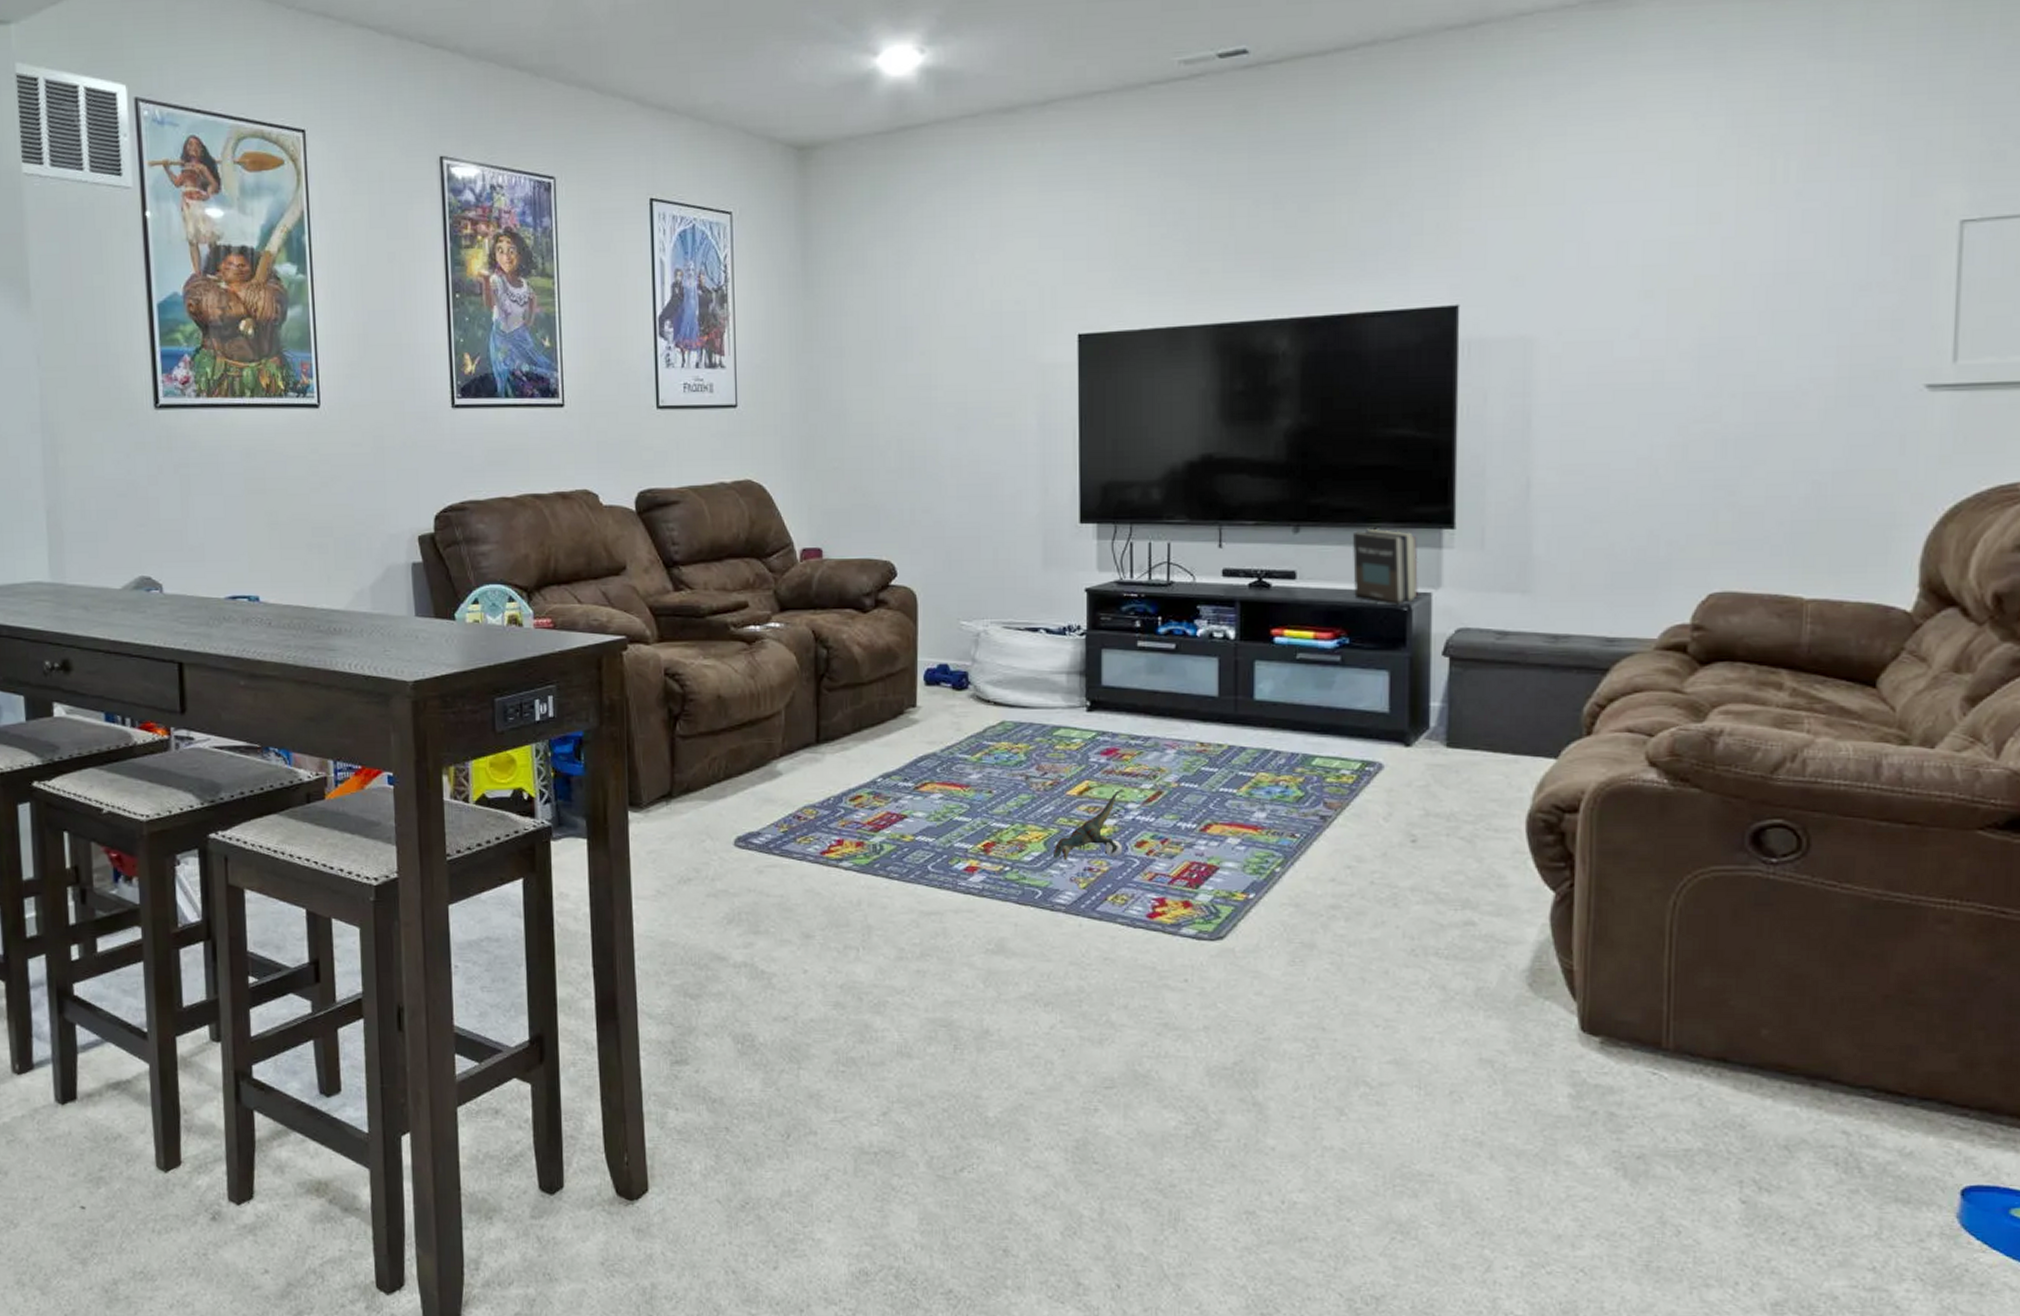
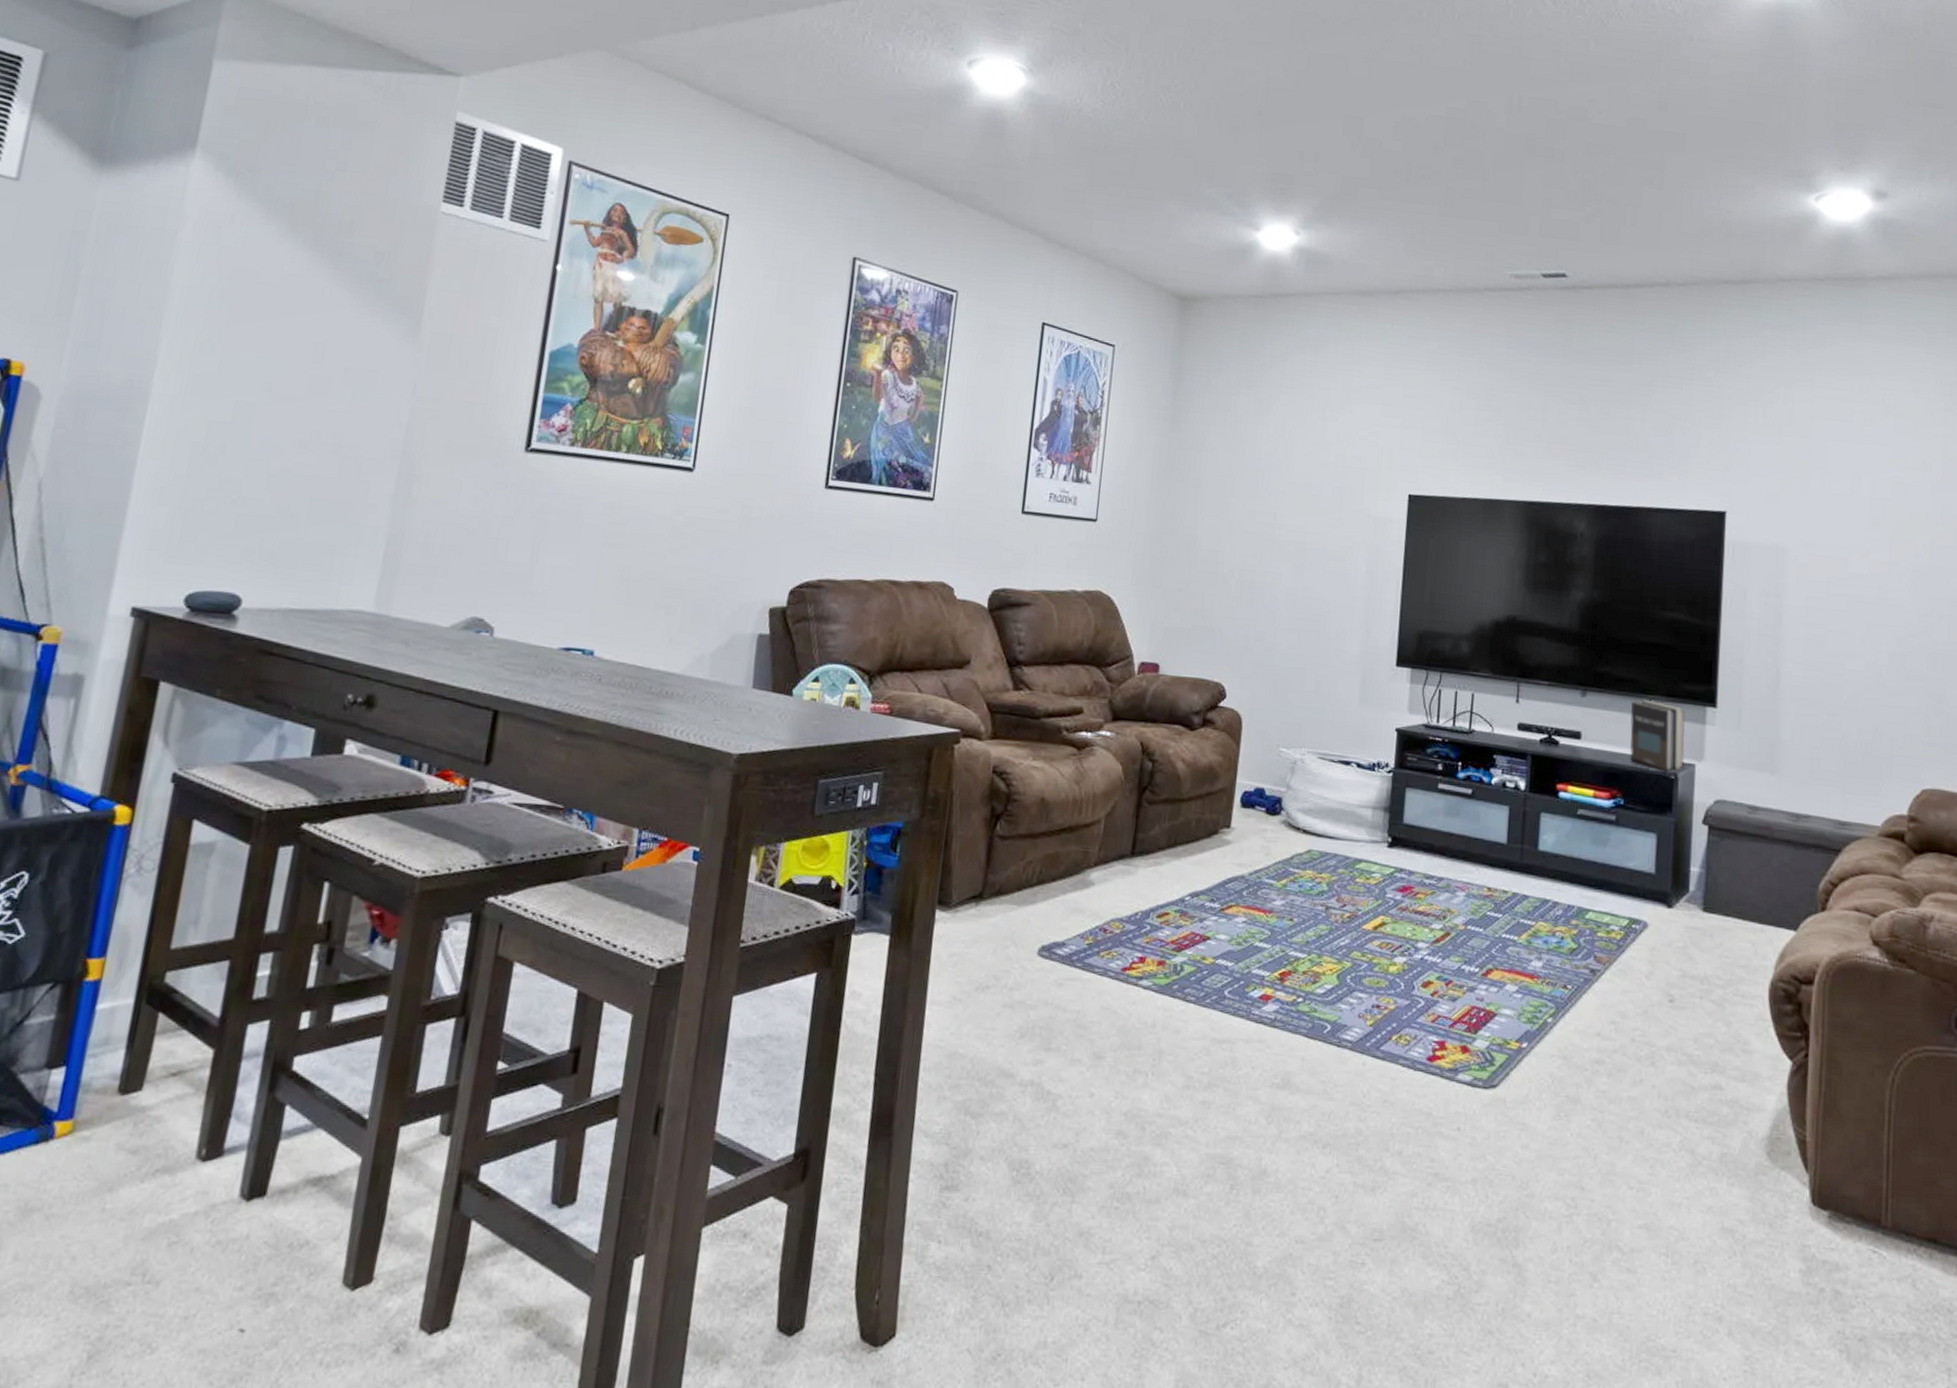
dinosaur toy: present [1052,789,1124,861] -> none [1344,927,1416,996]

